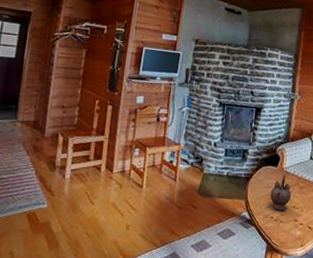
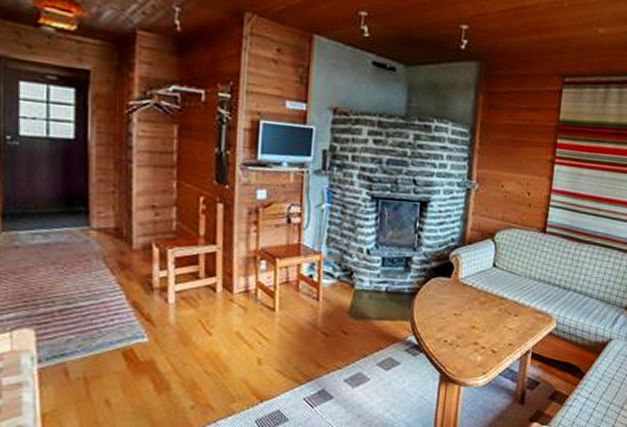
teapot: present [269,174,292,210] -> none [442,286,470,332]

